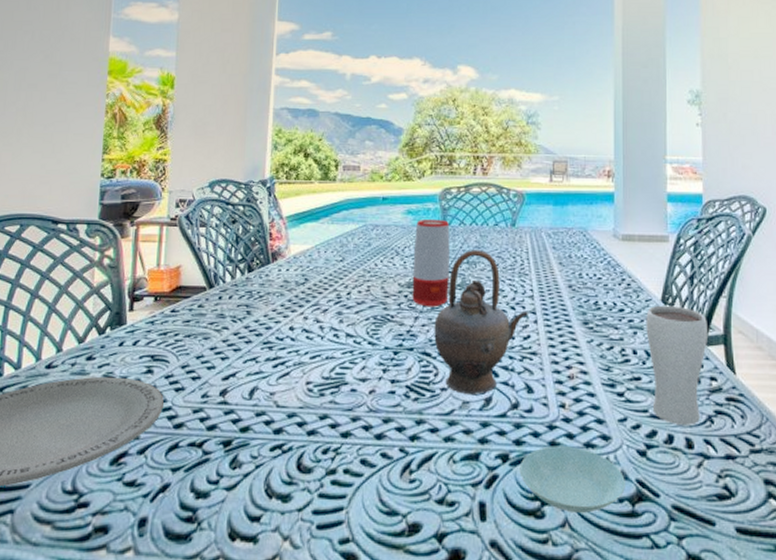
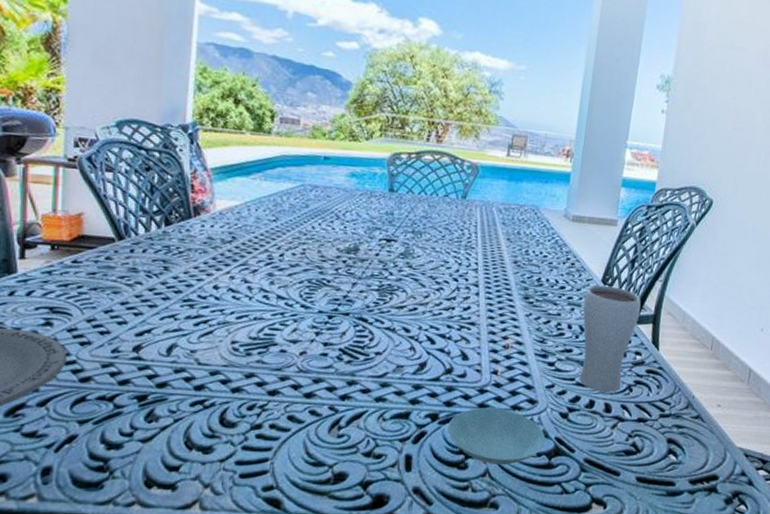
speaker: present [412,219,450,307] -> none [351,184,397,275]
teapot: present [434,250,528,395] -> none [372,219,471,360]

